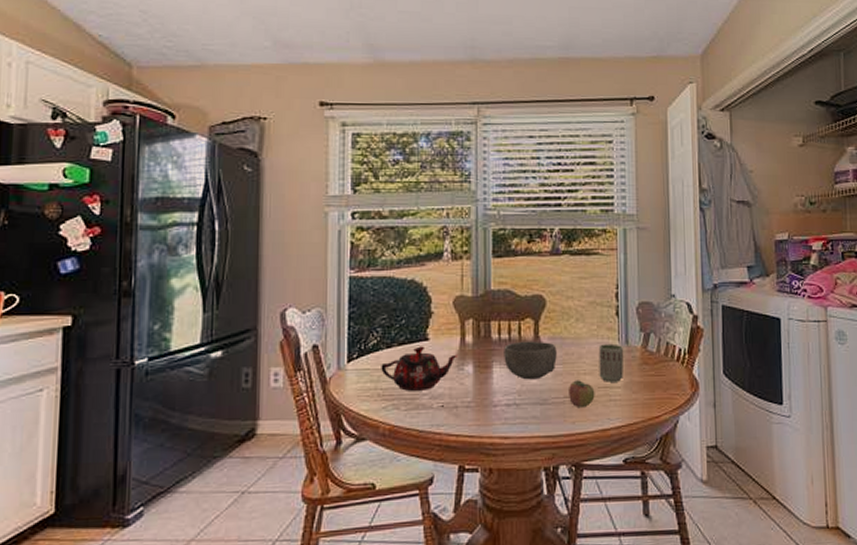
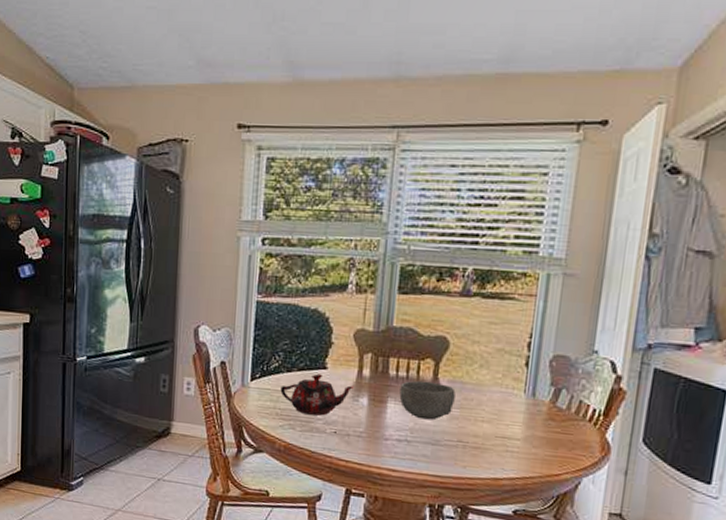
apple: present [569,380,595,407] -> none [462,426,492,454]
cup: present [598,343,623,382] -> none [498,393,528,434]

